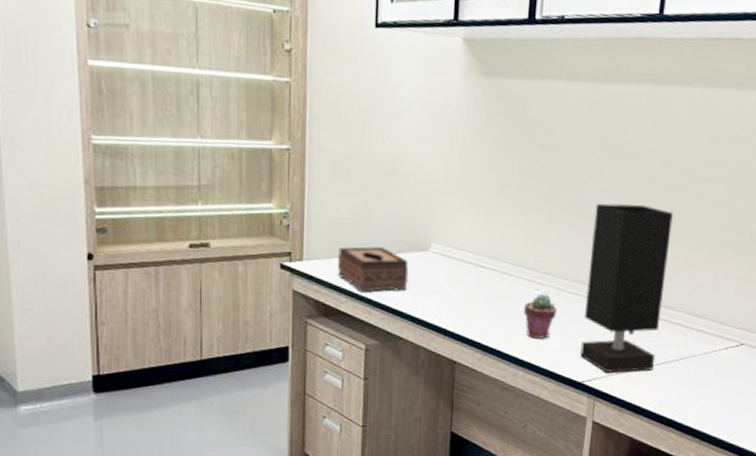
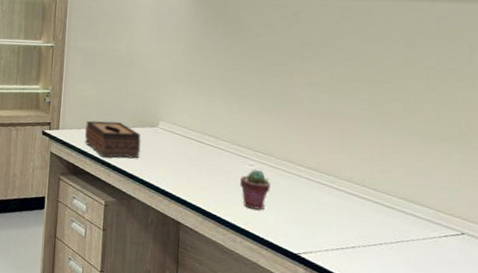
table lamp: present [580,203,673,373] -> none [295,94,377,250]

